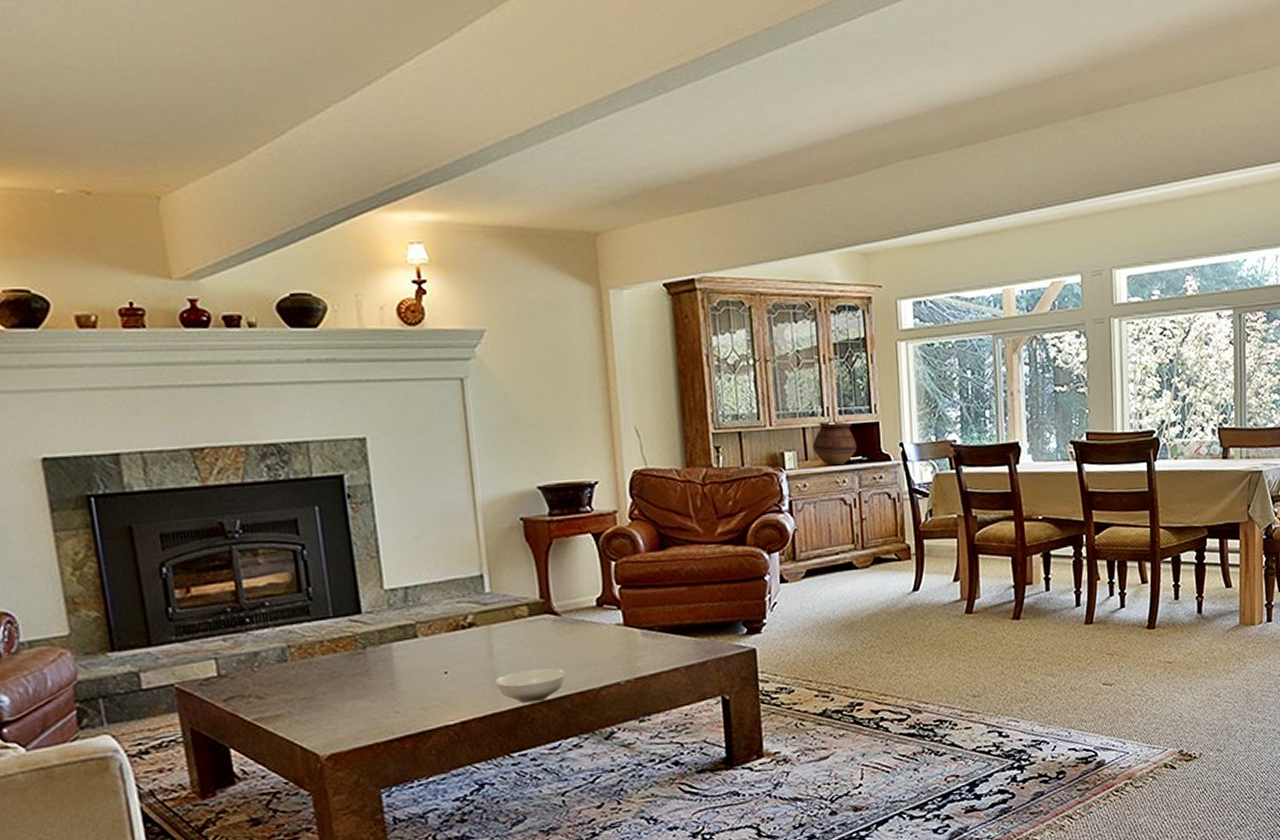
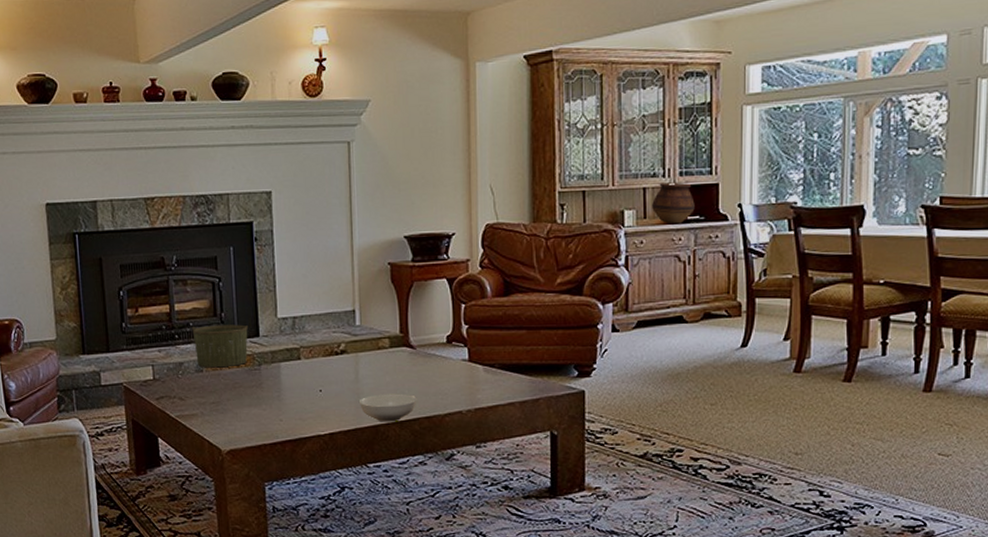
basket: none [268,600,347,657] -> present [192,324,248,368]

